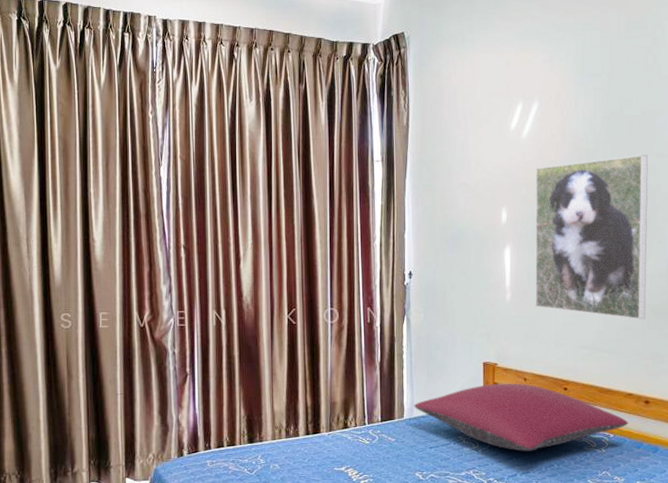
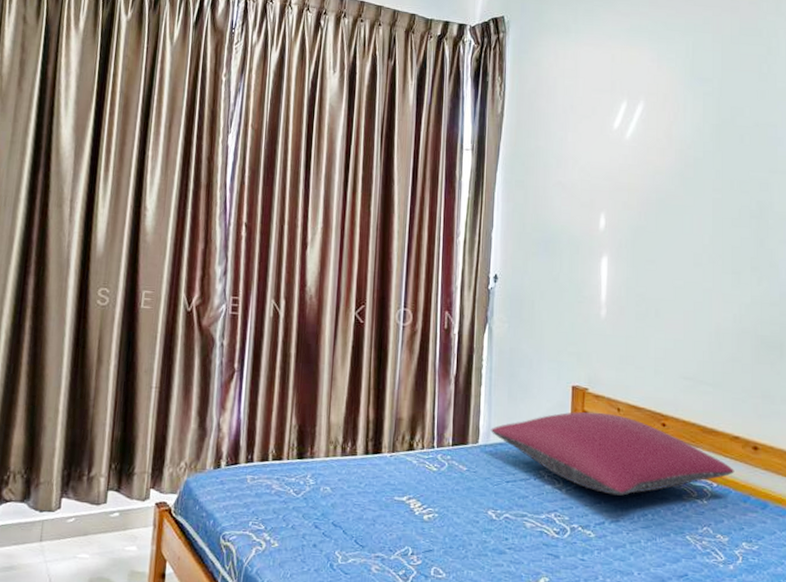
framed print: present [535,155,648,320] -> none [633,168,760,352]

